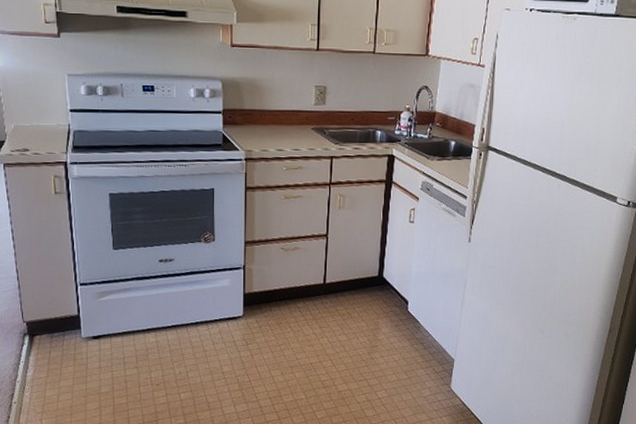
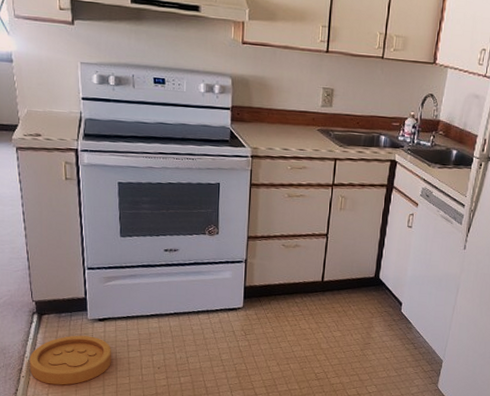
pet bowl: none [21,355,108,409] -> present [29,335,112,385]

